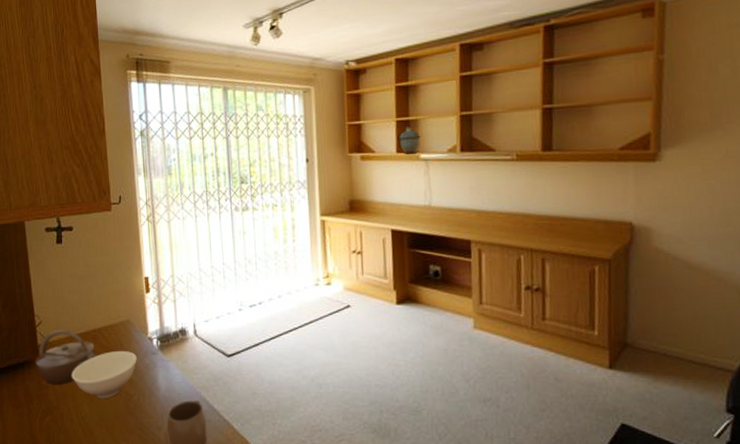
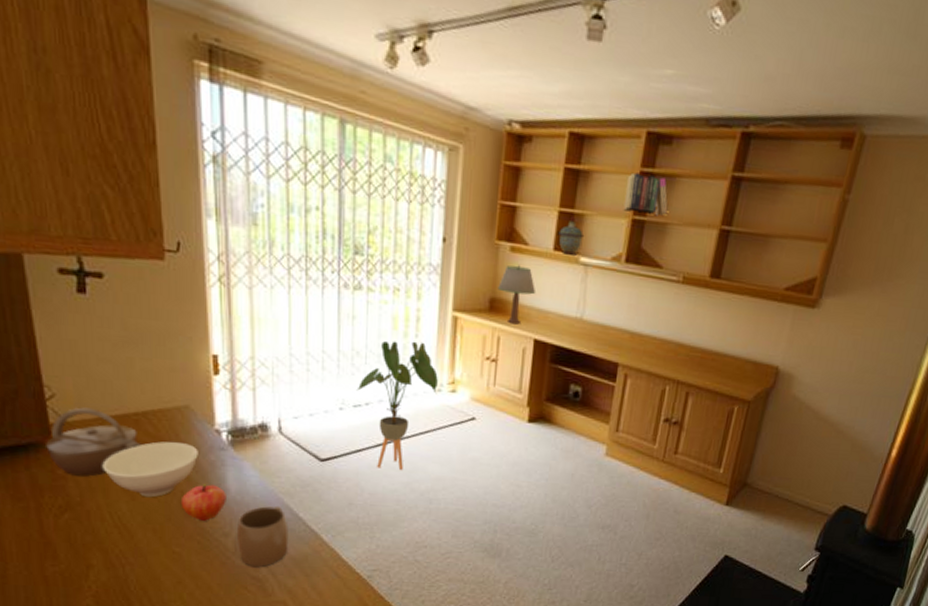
fruit: none [125,384,158,417] -> present [180,484,226,521]
house plant: none [251,245,315,359] -> present [356,341,438,470]
table lamp: none [354,170,387,220] -> present [498,265,537,325]
books: none [449,76,491,110] -> present [623,172,668,217]

